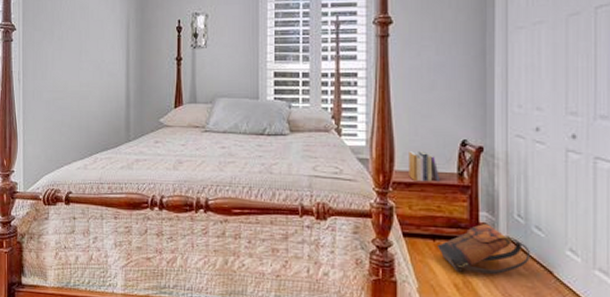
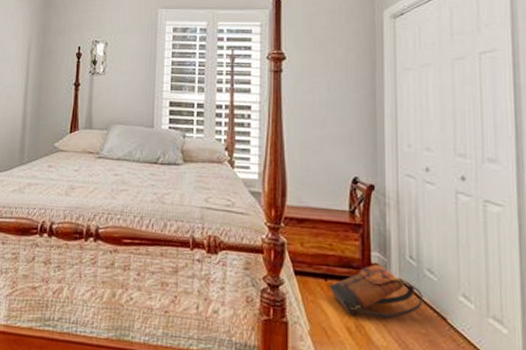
books: present [409,151,441,183] -> none [300,186,333,220]

